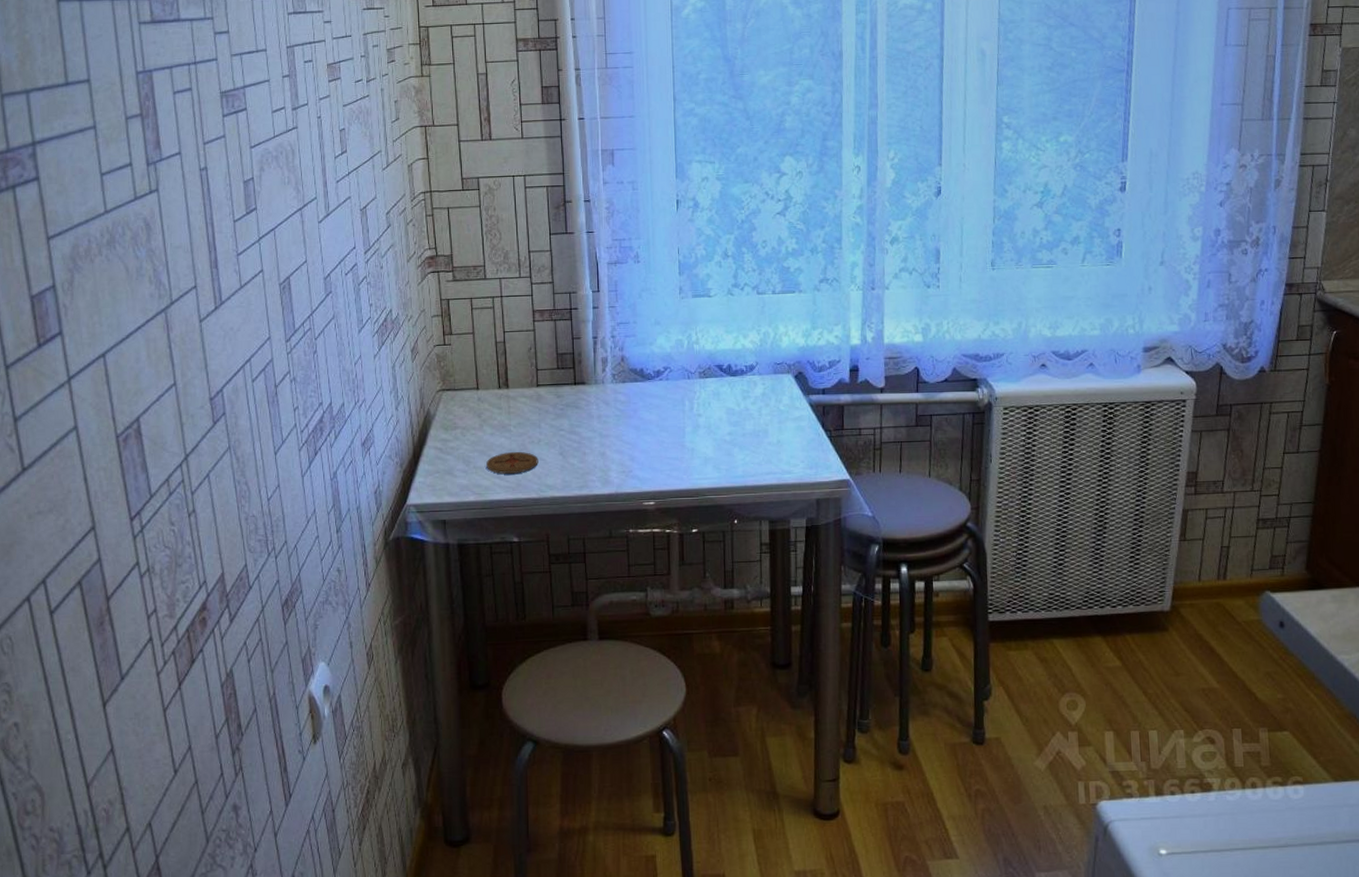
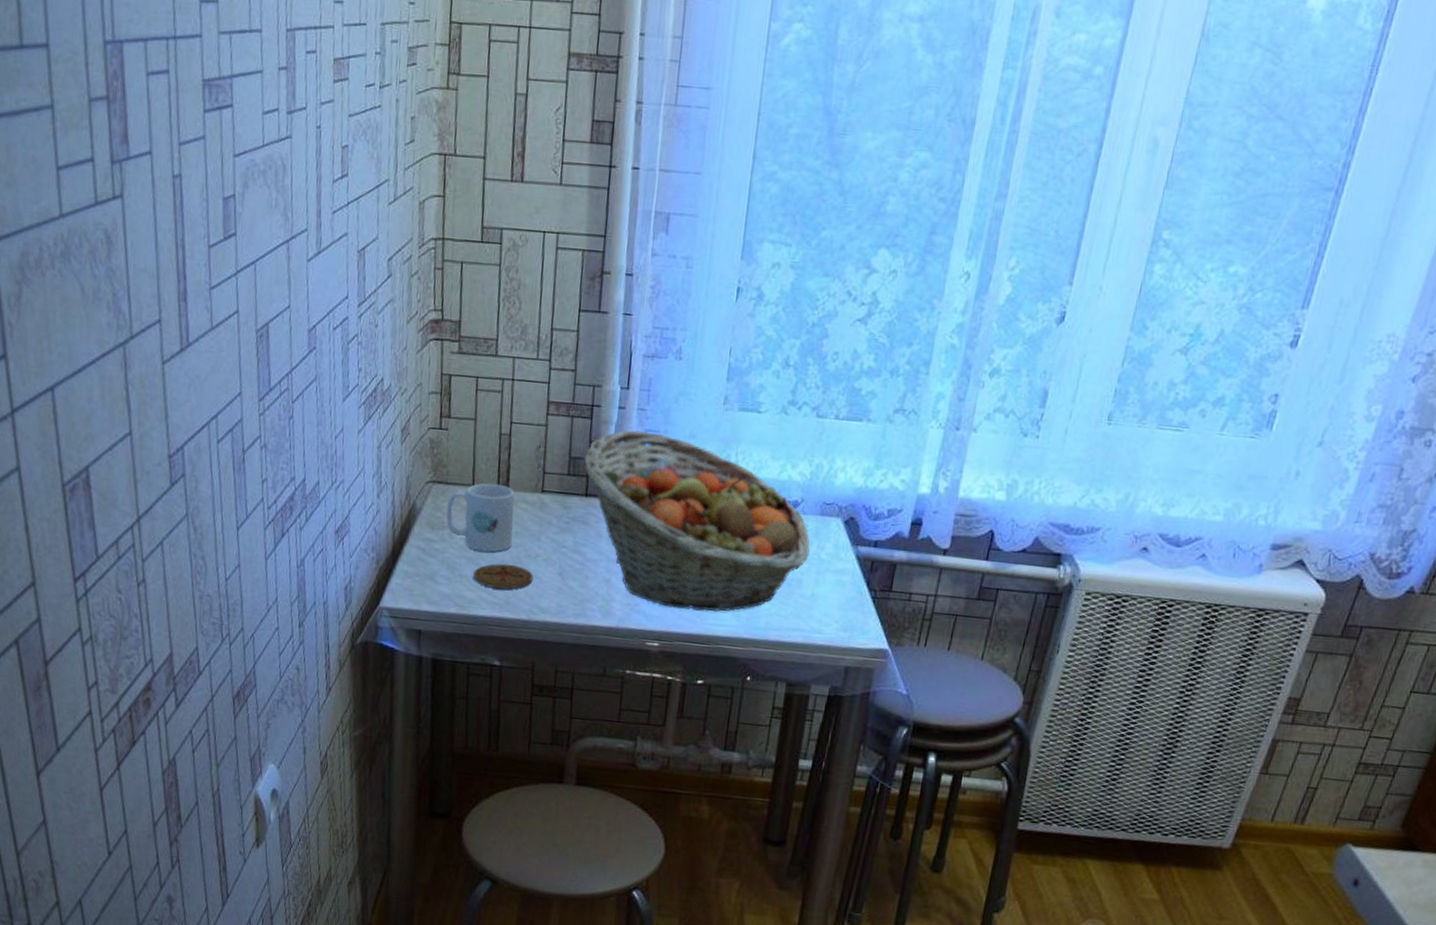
mug: none [457,384,517,444] -> present [446,483,515,553]
fruit basket: none [569,324,770,469] -> present [583,430,810,612]

